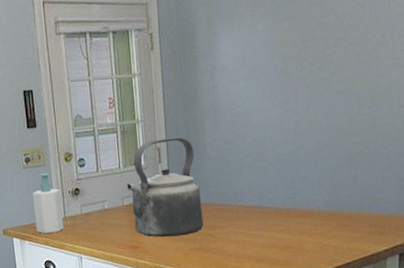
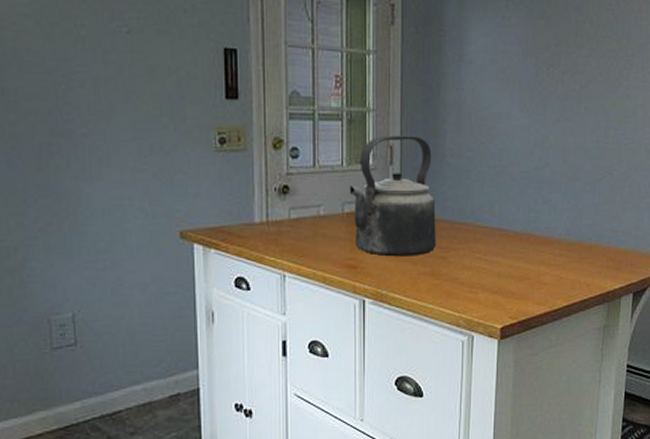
soap bottle: present [32,173,64,234] -> none [225,161,264,242]

